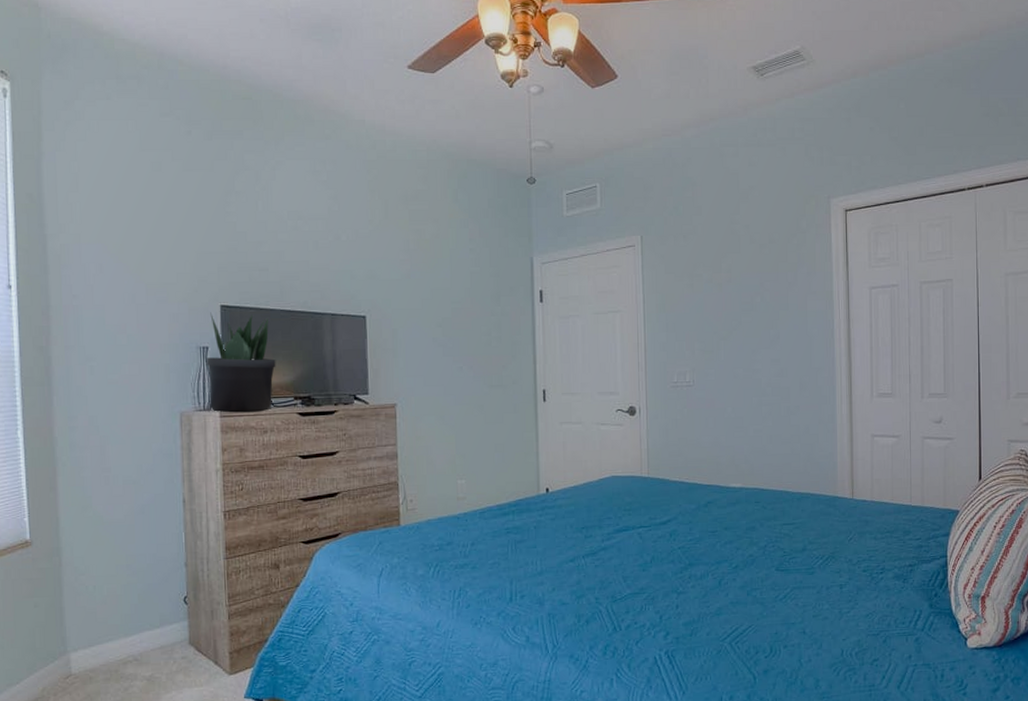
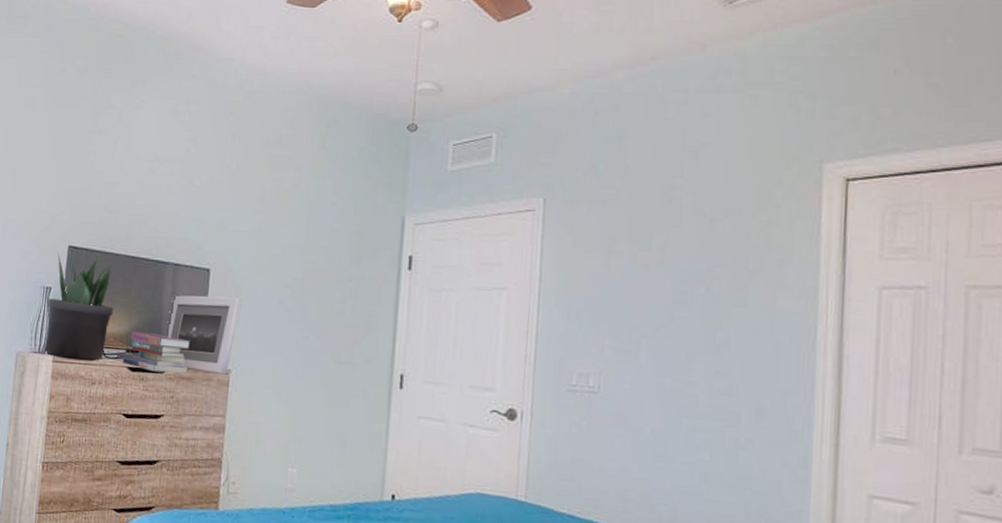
books: none [285,379,356,414] -> present [116,330,190,374]
picture frame: none [331,338,399,409] -> present [167,295,242,375]

